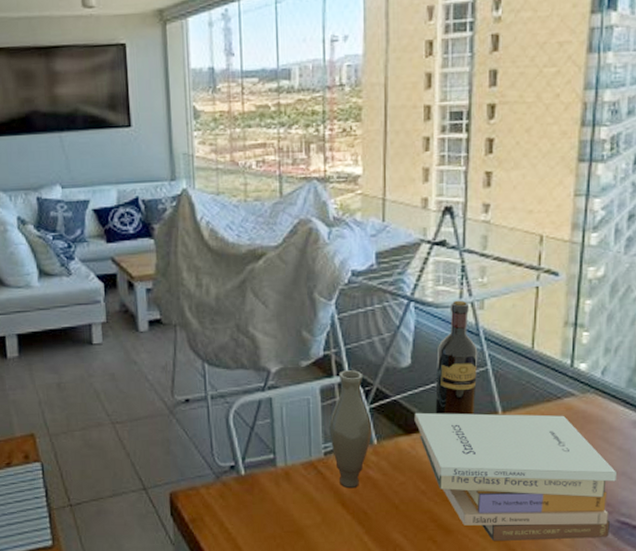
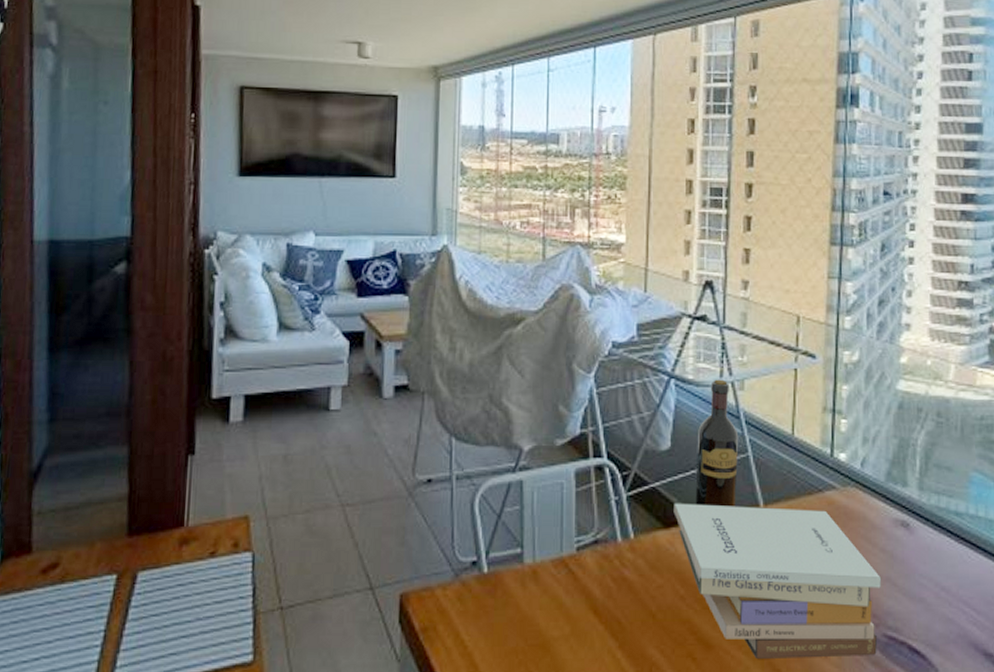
vase: present [328,370,372,489] -> none [582,452,629,592]

